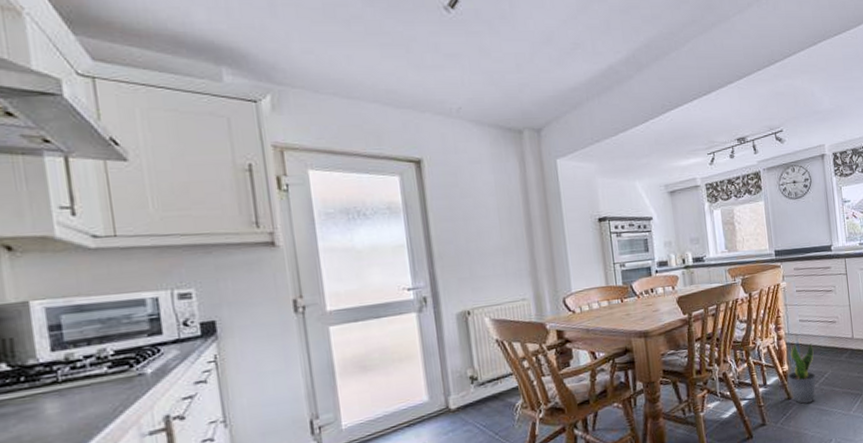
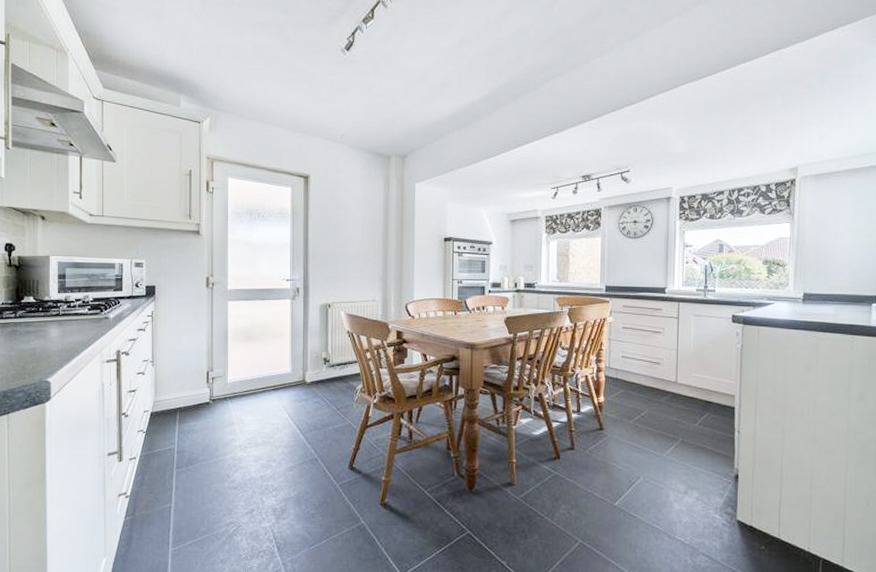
potted plant: present [788,343,816,404] -> none [602,379,633,437]

